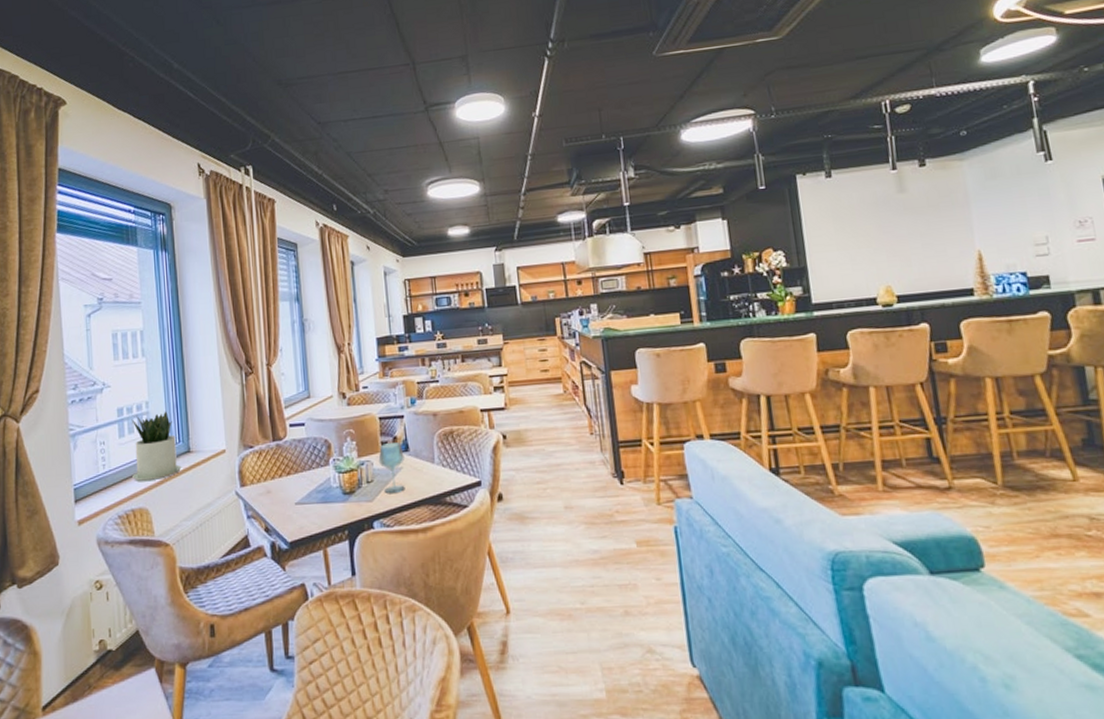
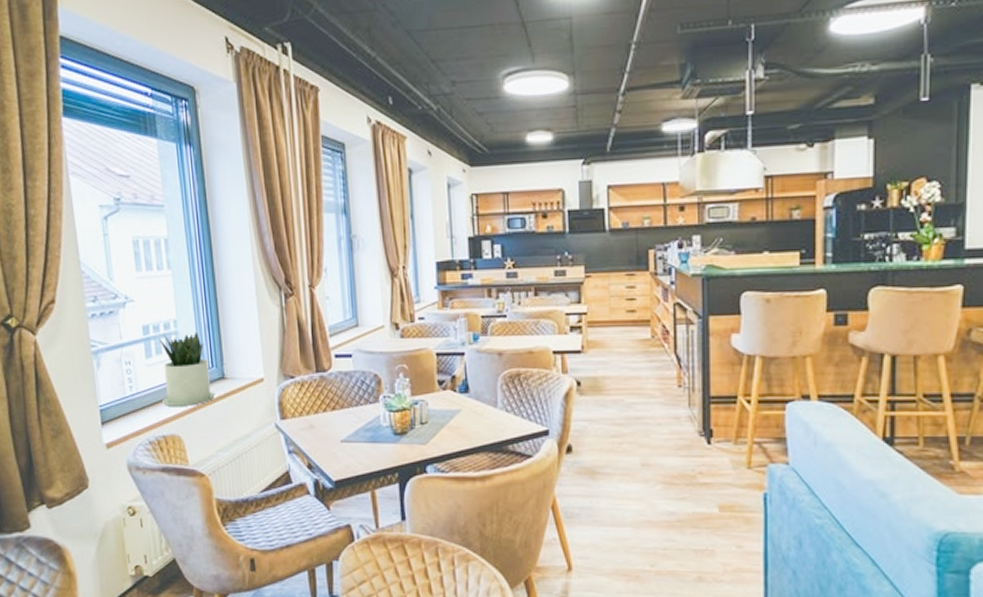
wine glass: present [378,441,405,494] -> none [434,381,463,438]

